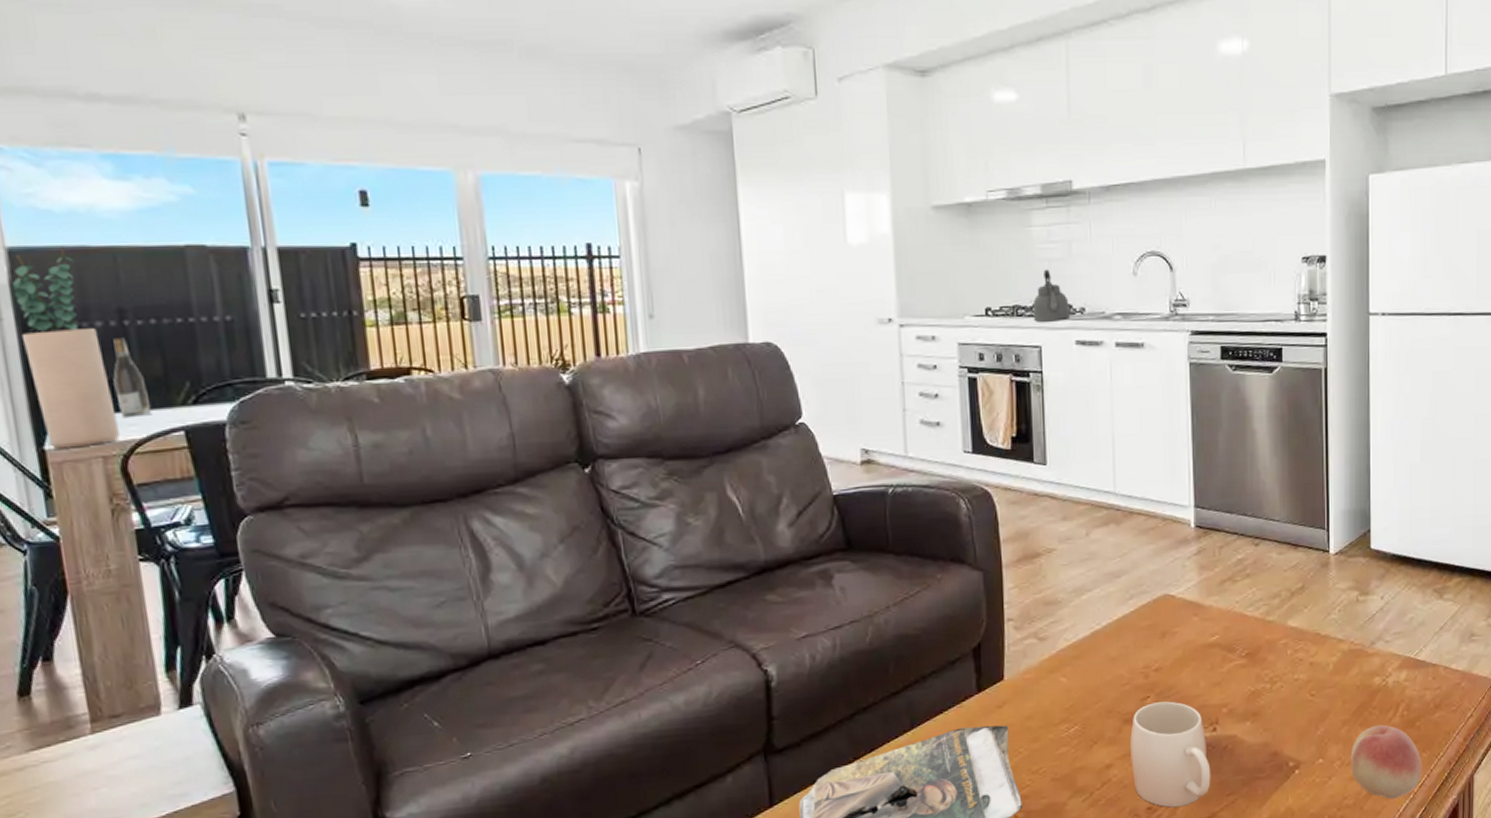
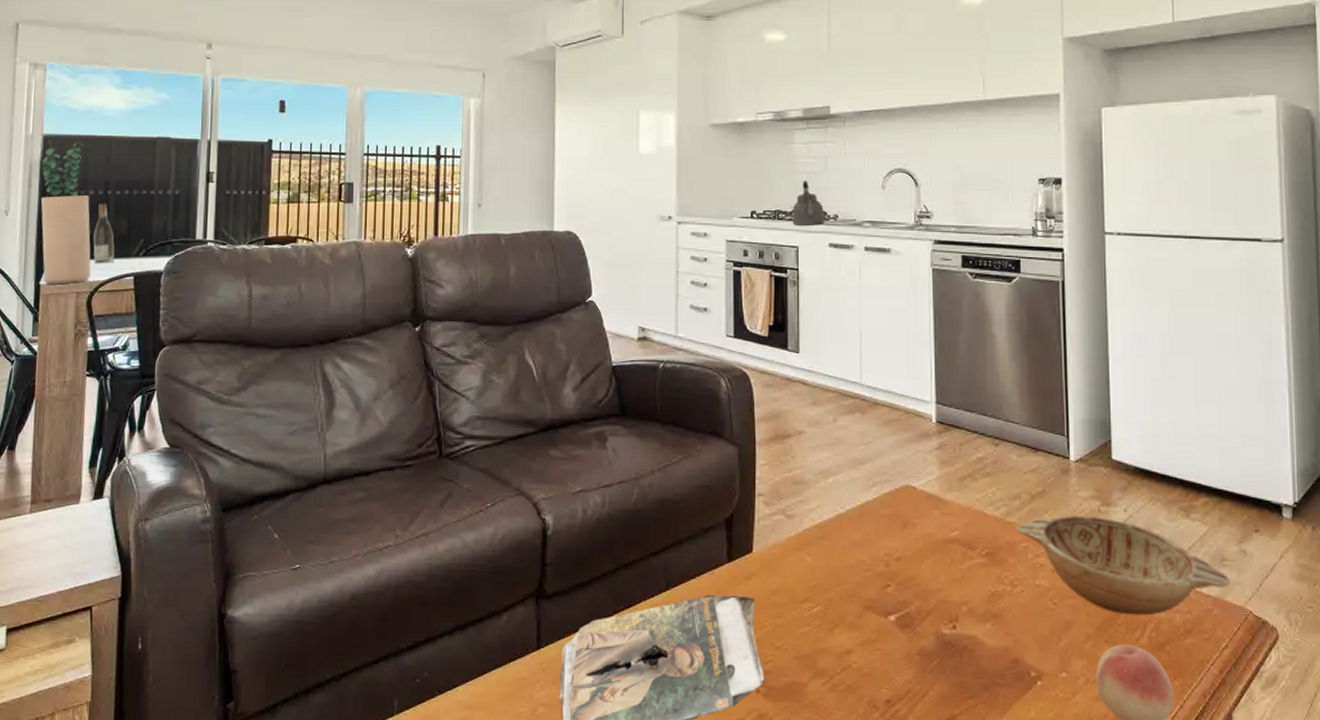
mug: present [1130,701,1211,808] -> none [871,592,950,704]
decorative bowl: none [1275,606,1478,697] -> present [1015,515,1231,616]

